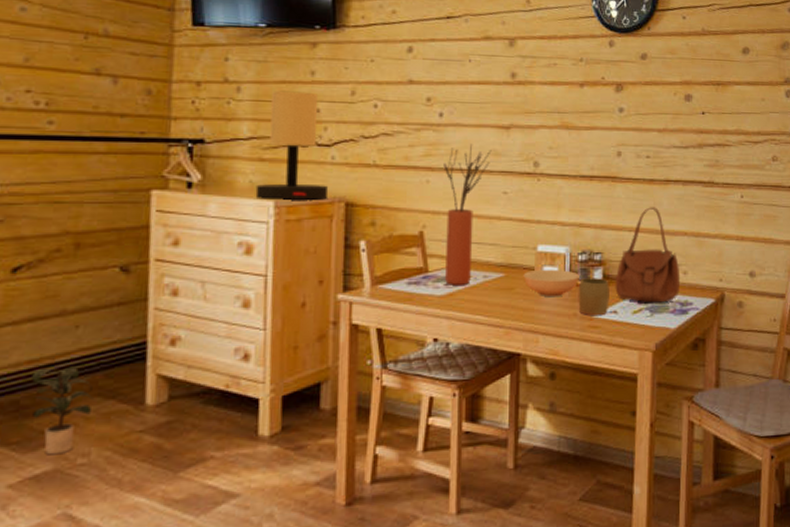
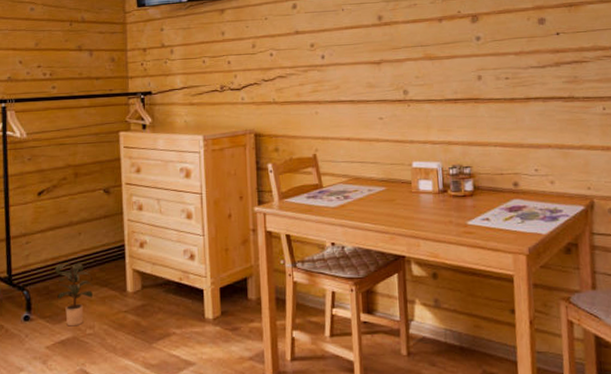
table lamp: present [255,90,329,201] -> none [189,48,242,135]
vase: present [443,144,492,285] -> none [328,79,367,198]
bowl: present [523,269,579,298] -> none [402,182,452,207]
mug: present [578,278,609,316] -> none [451,189,481,223]
handbag: present [615,207,681,303] -> none [485,123,549,211]

